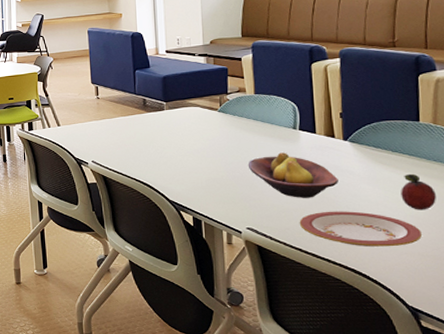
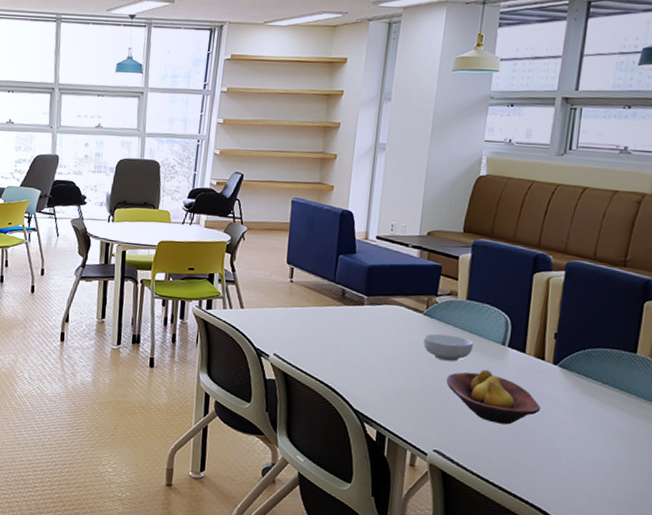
cereal bowl: none [221,126,267,148] -> present [423,333,473,361]
plate: present [299,211,422,247] -> none [490,441,617,488]
fruit: present [401,173,436,210] -> none [603,409,640,452]

